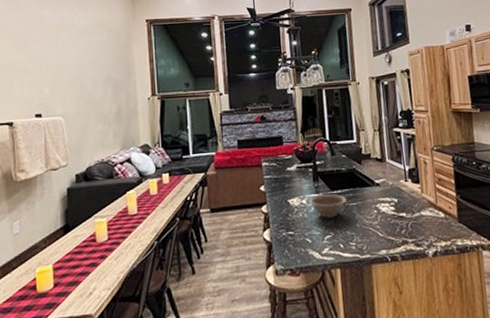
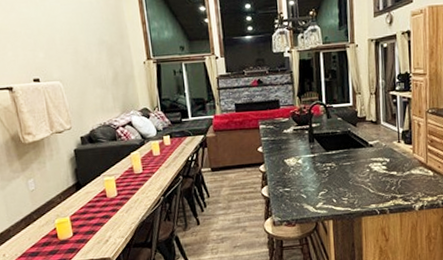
decorative bowl: present [309,194,348,218] -> none [304,155,342,176]

